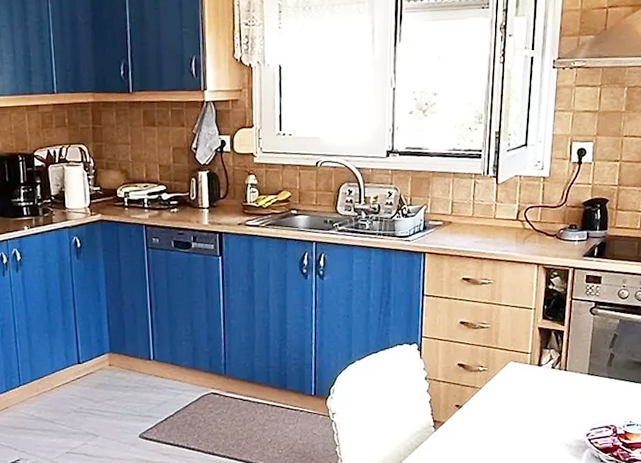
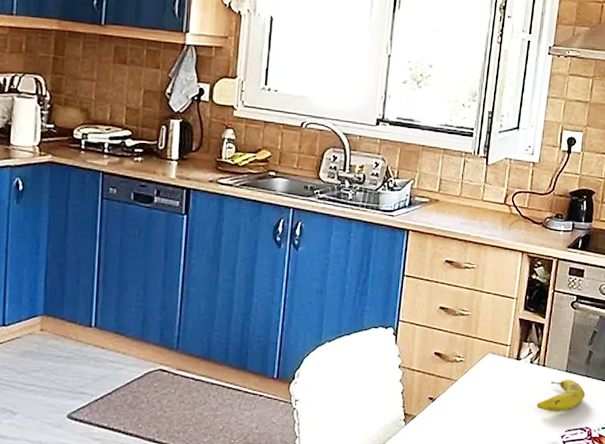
fruit: none [560,381,609,413] -> present [536,379,586,412]

